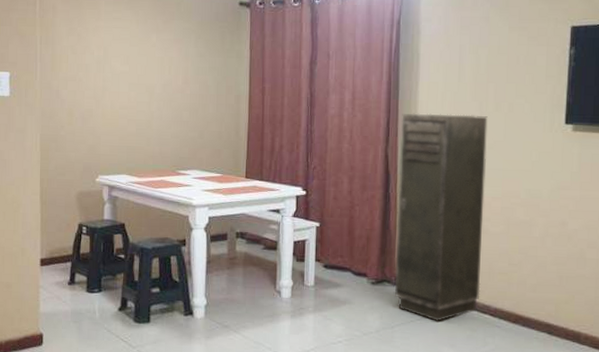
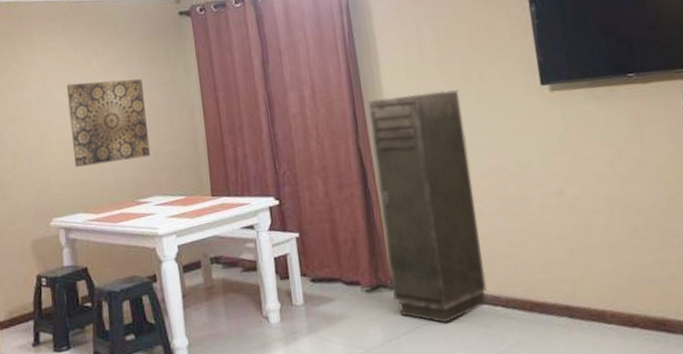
wall art: none [124,55,196,134] -> present [67,78,151,167]

